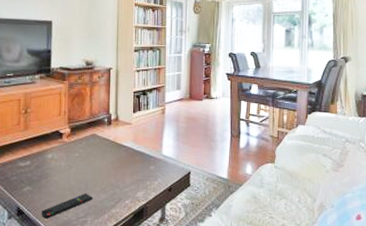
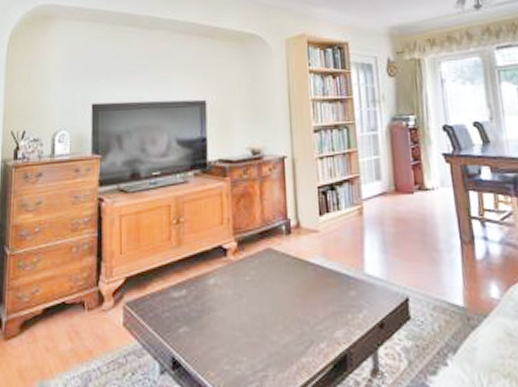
remote control: present [41,193,93,219] -> none [204,333,273,373]

